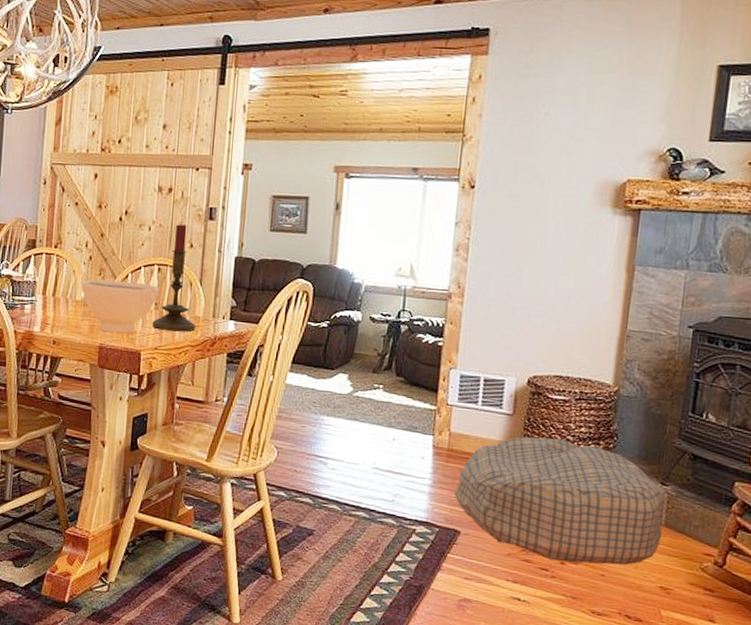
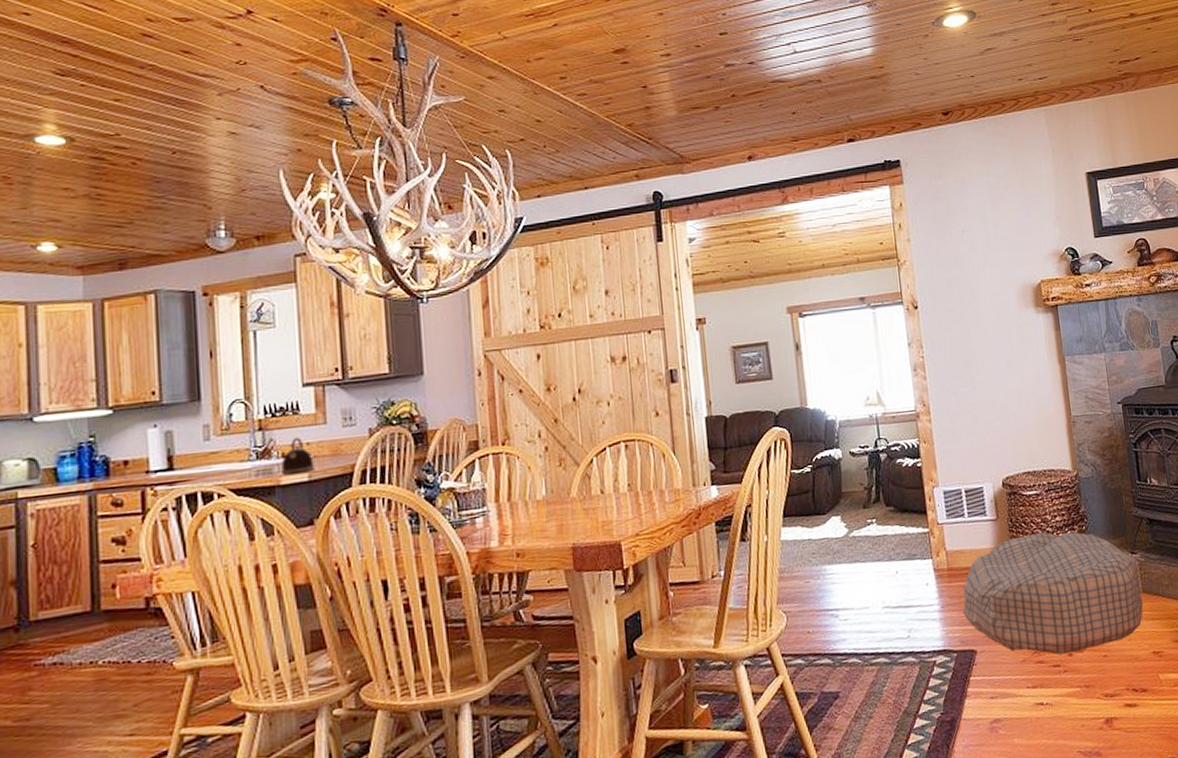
bowl: present [81,279,160,334] -> none [539,464,631,529]
candle: present [151,222,196,332] -> none [628,390,677,513]

